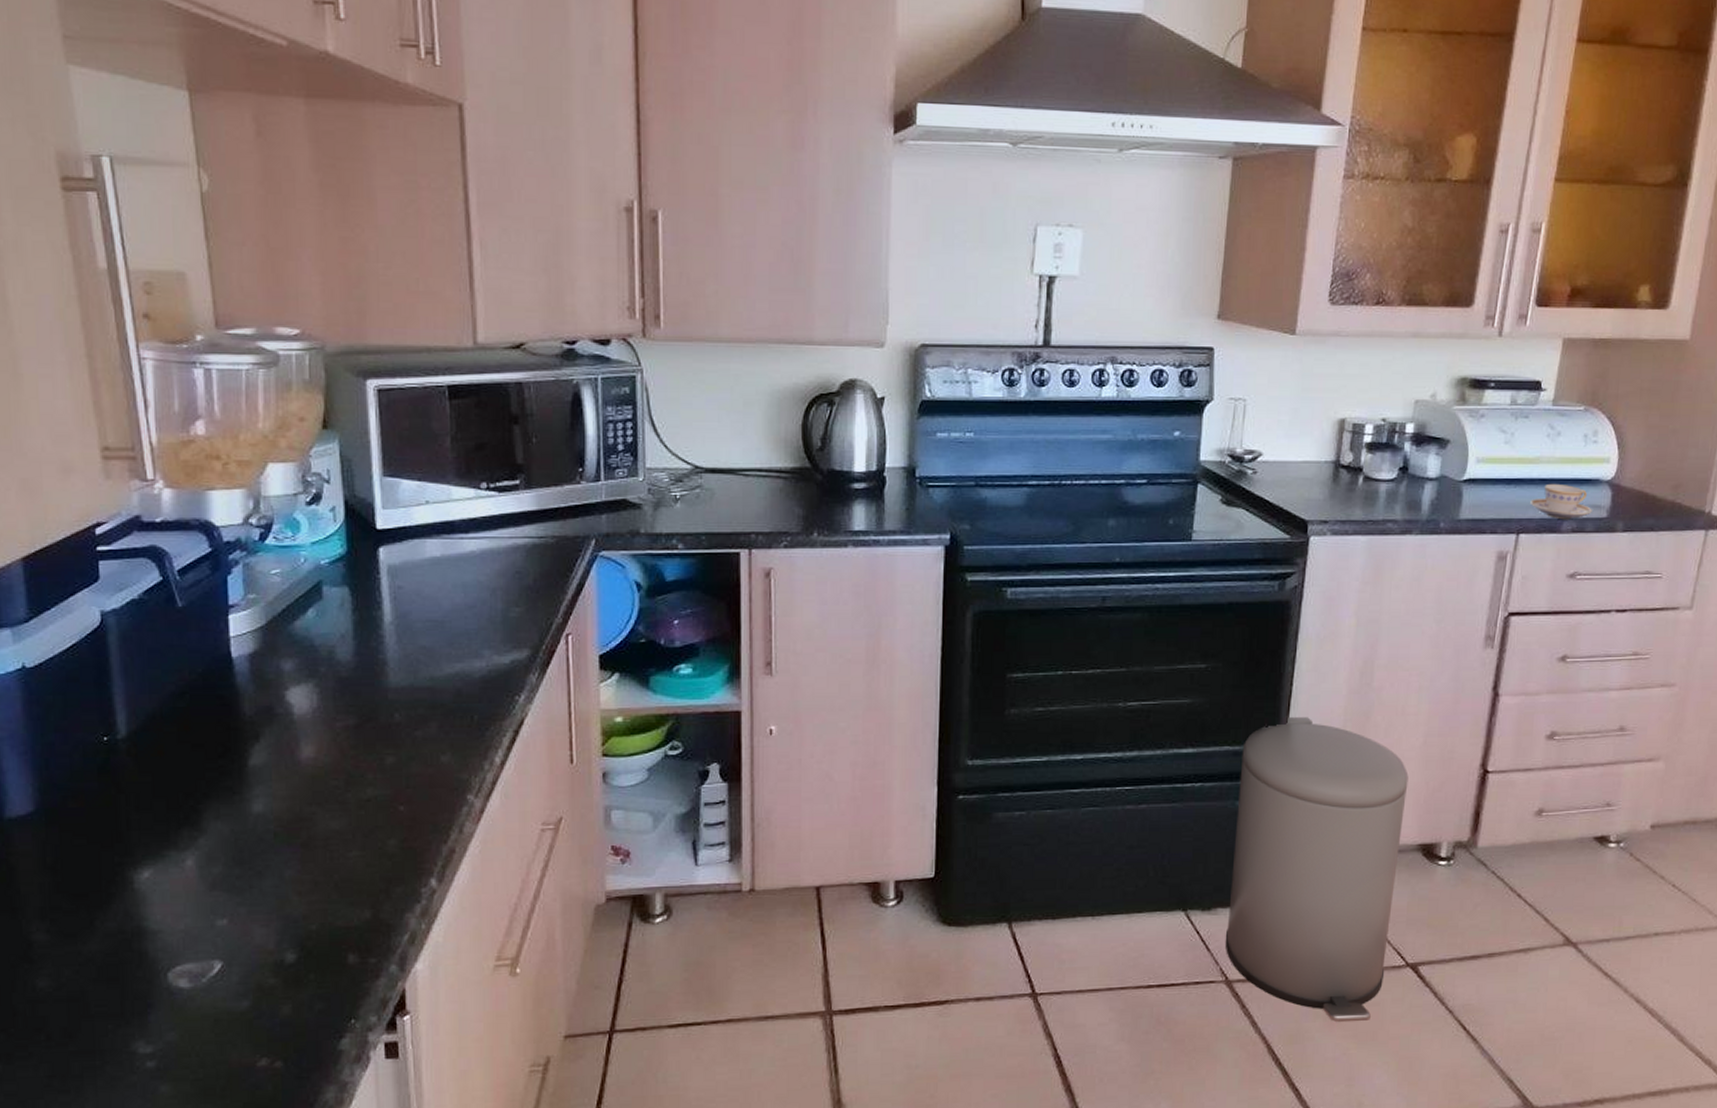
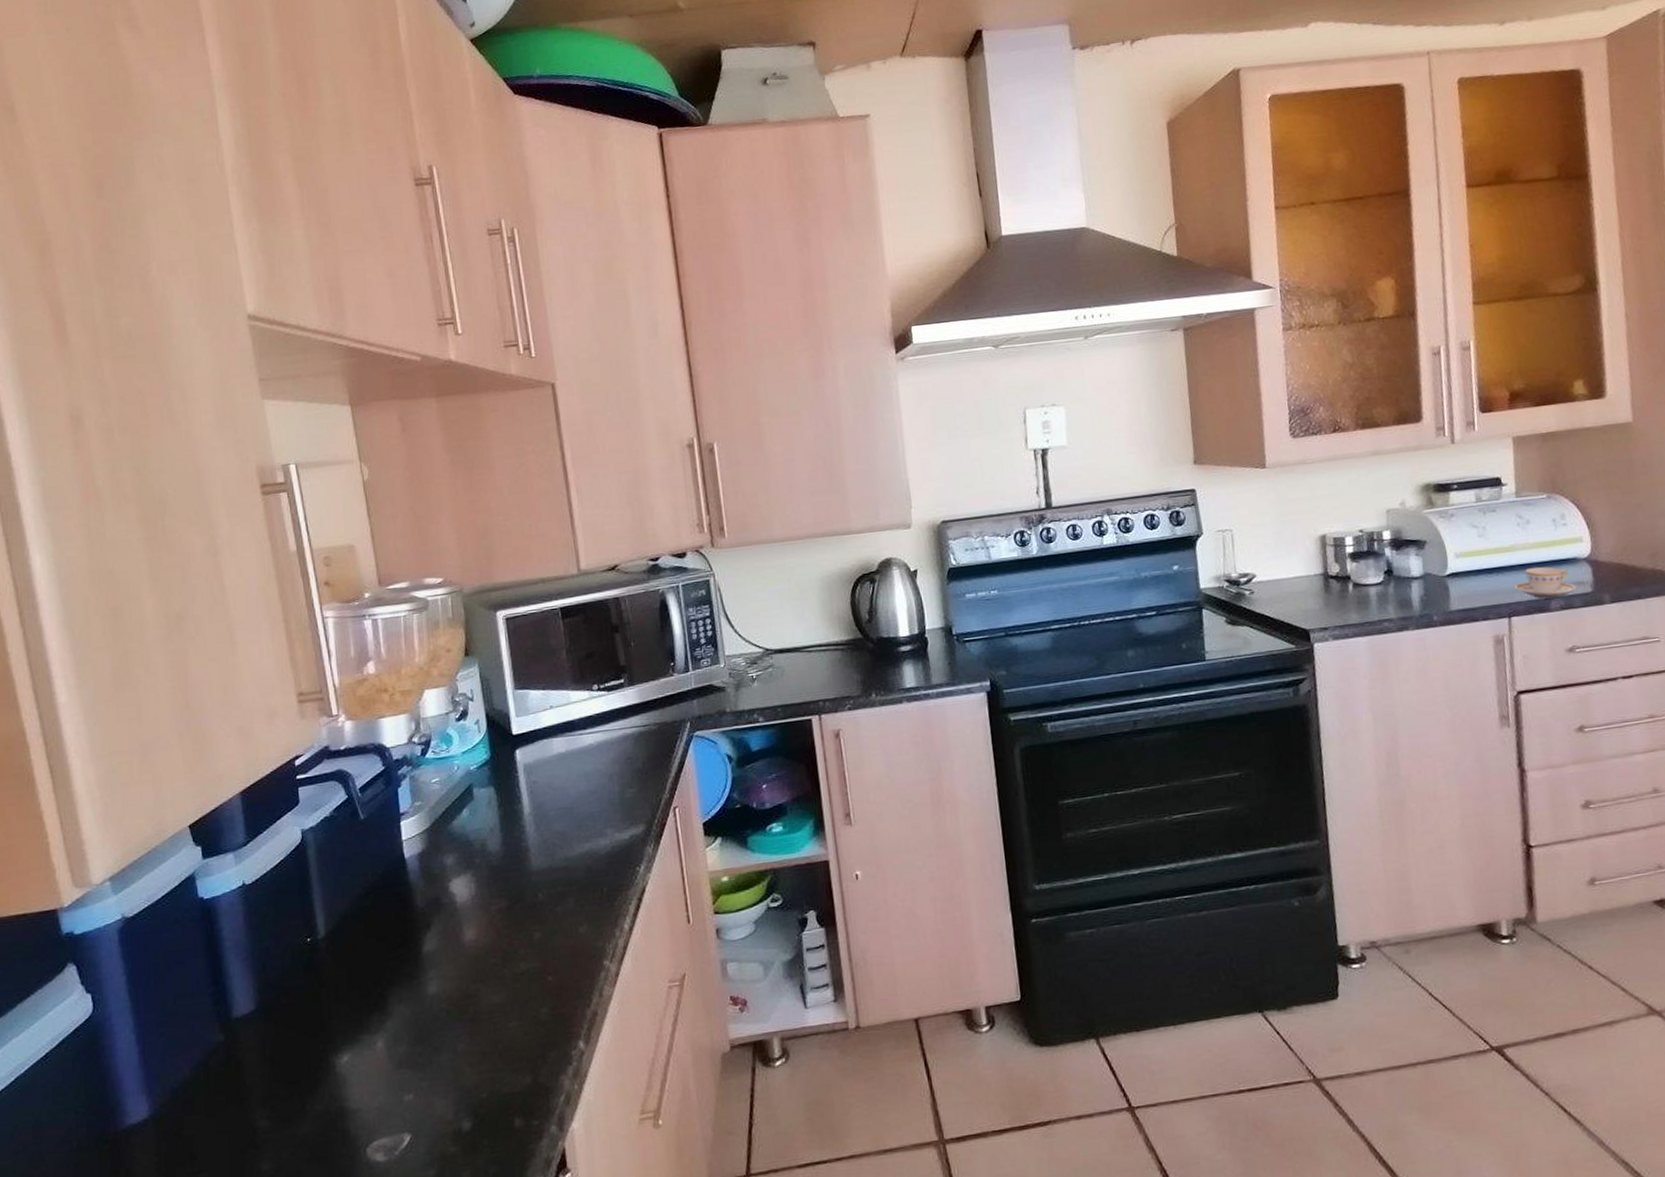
pedal bin: present [1226,717,1409,1022] -> none [1287,811,1472,1114]

